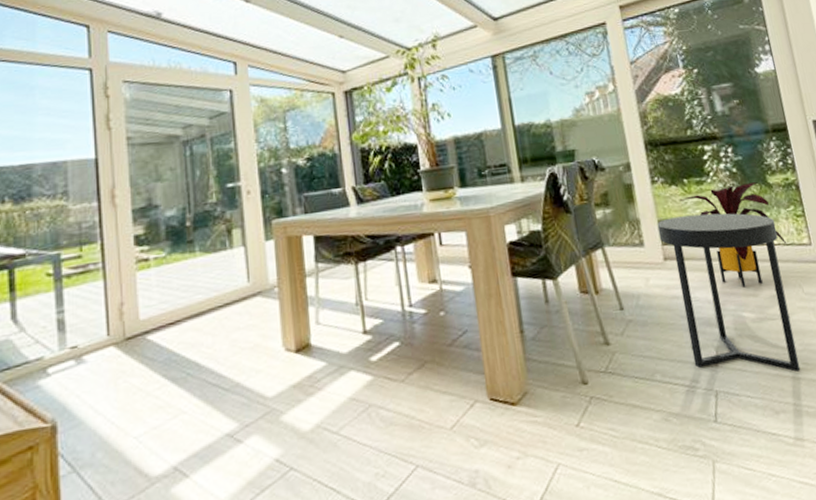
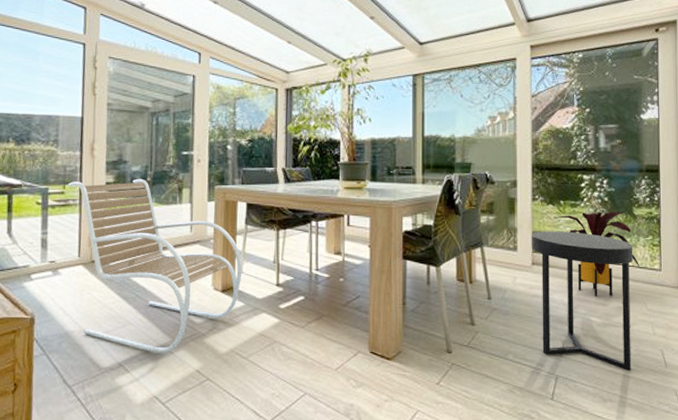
lounge chair: none [85,224,319,446] -> present [68,178,243,354]

